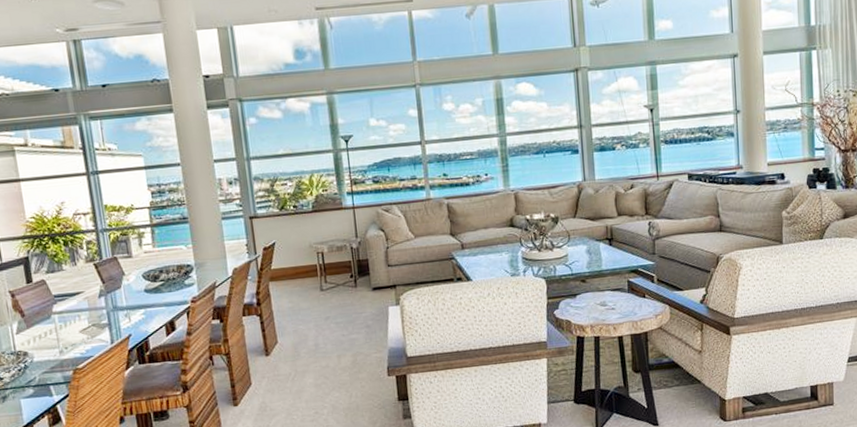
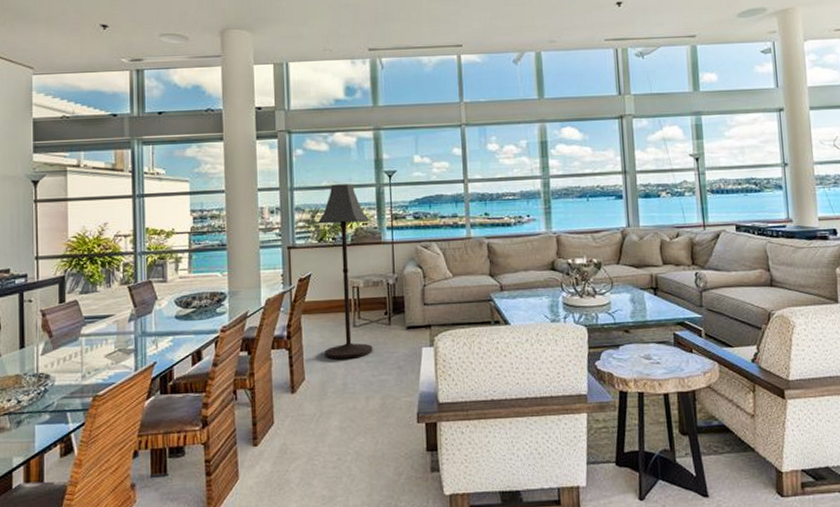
floor lamp: none [276,150,342,322] -> present [317,184,373,359]

